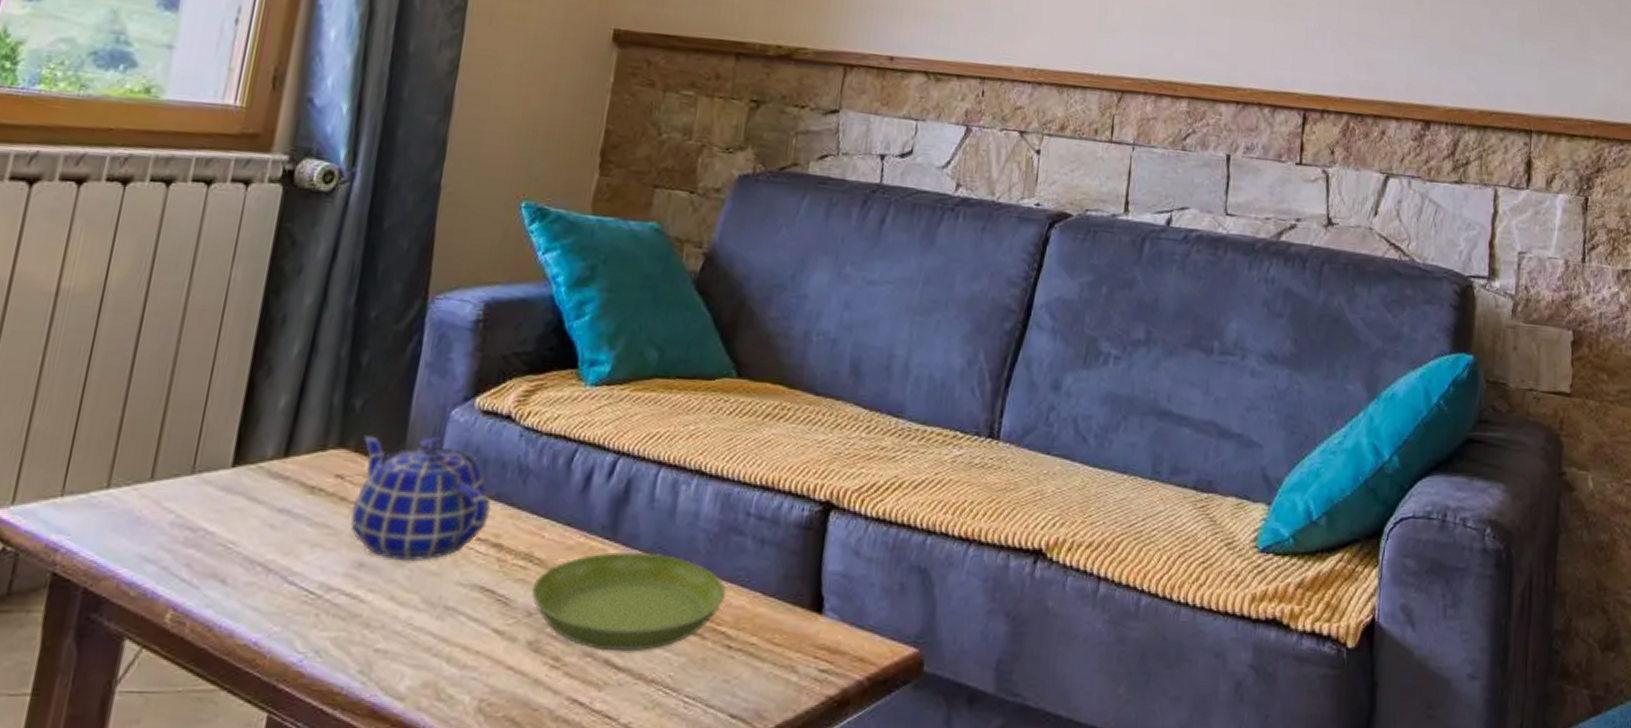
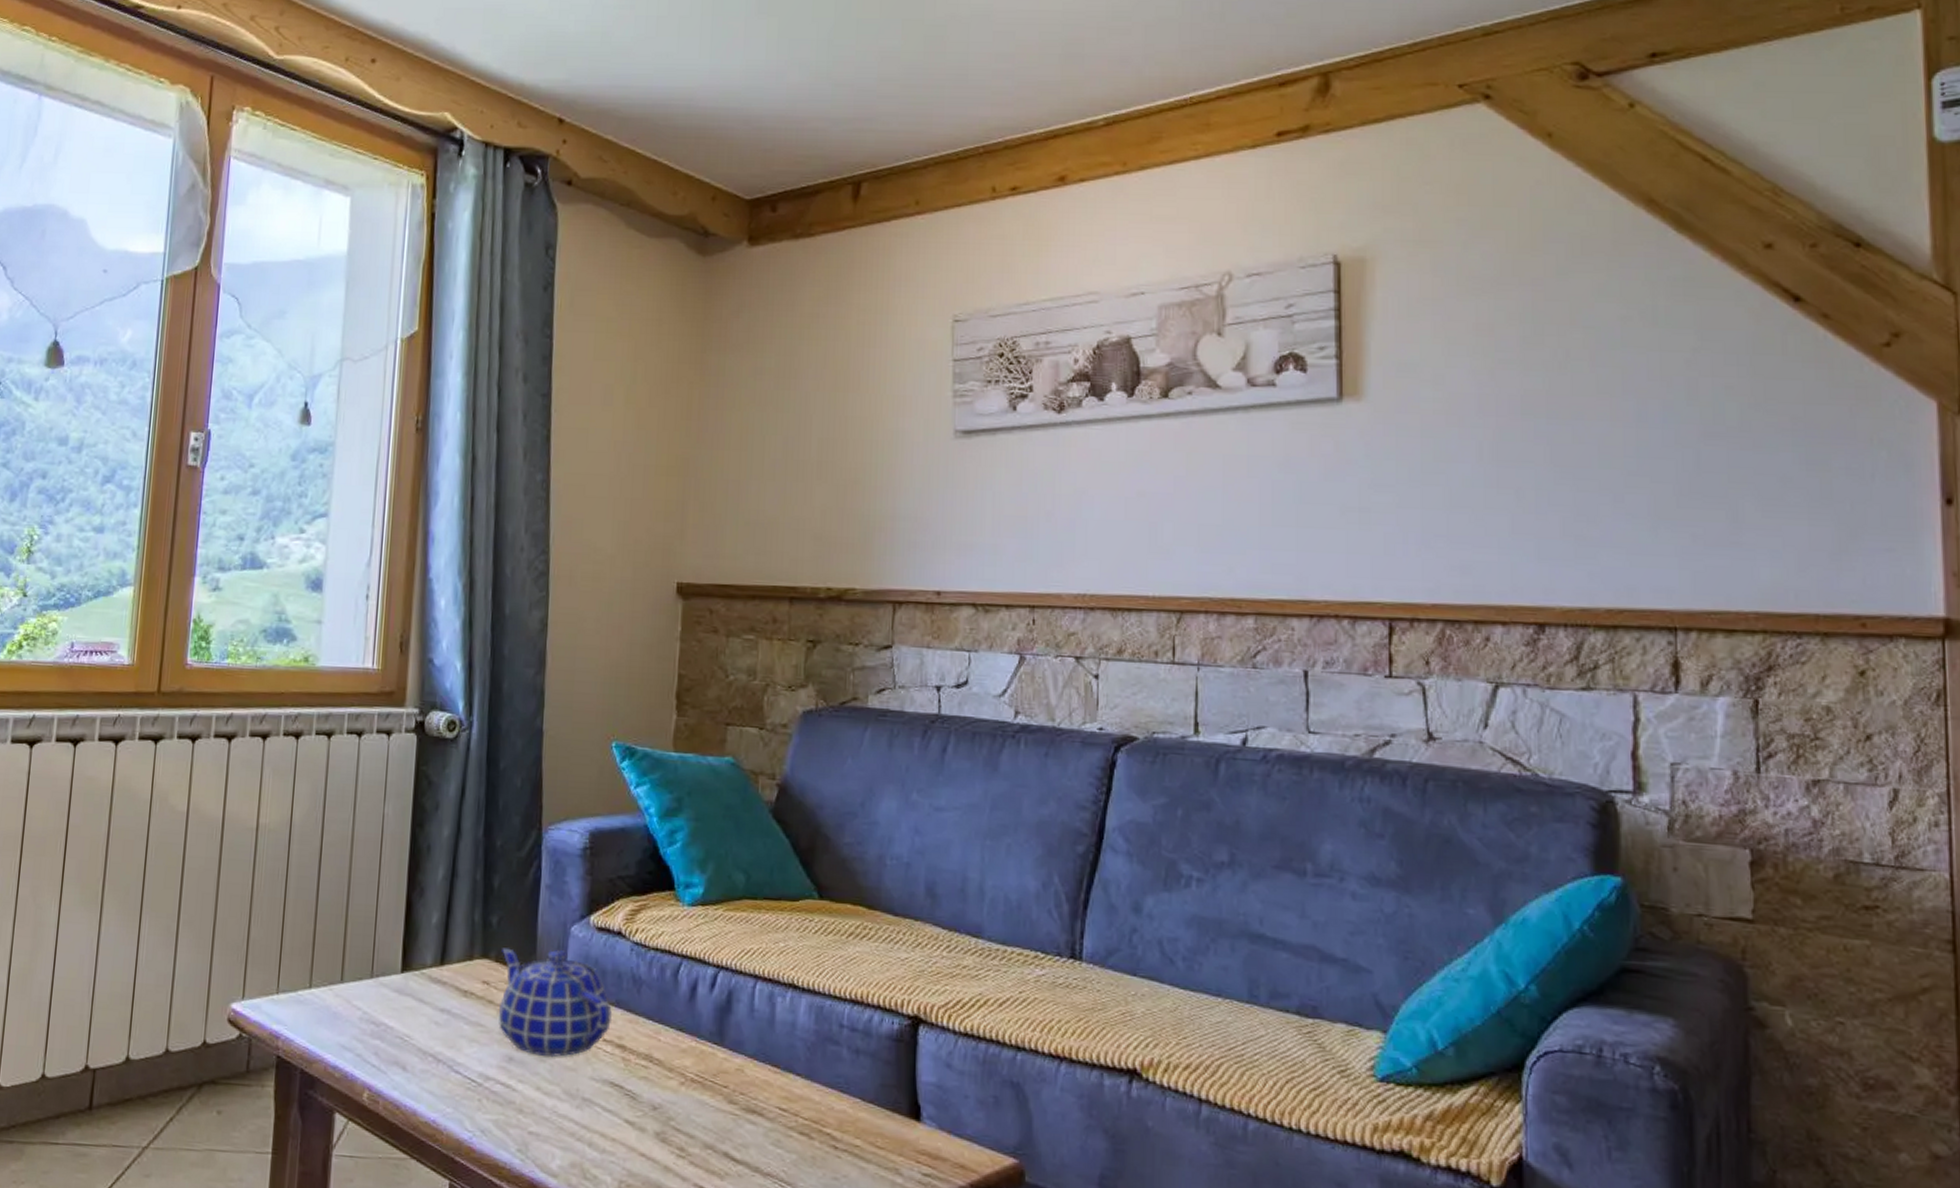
saucer: present [531,552,726,652] -> none [654,1056,827,1147]

